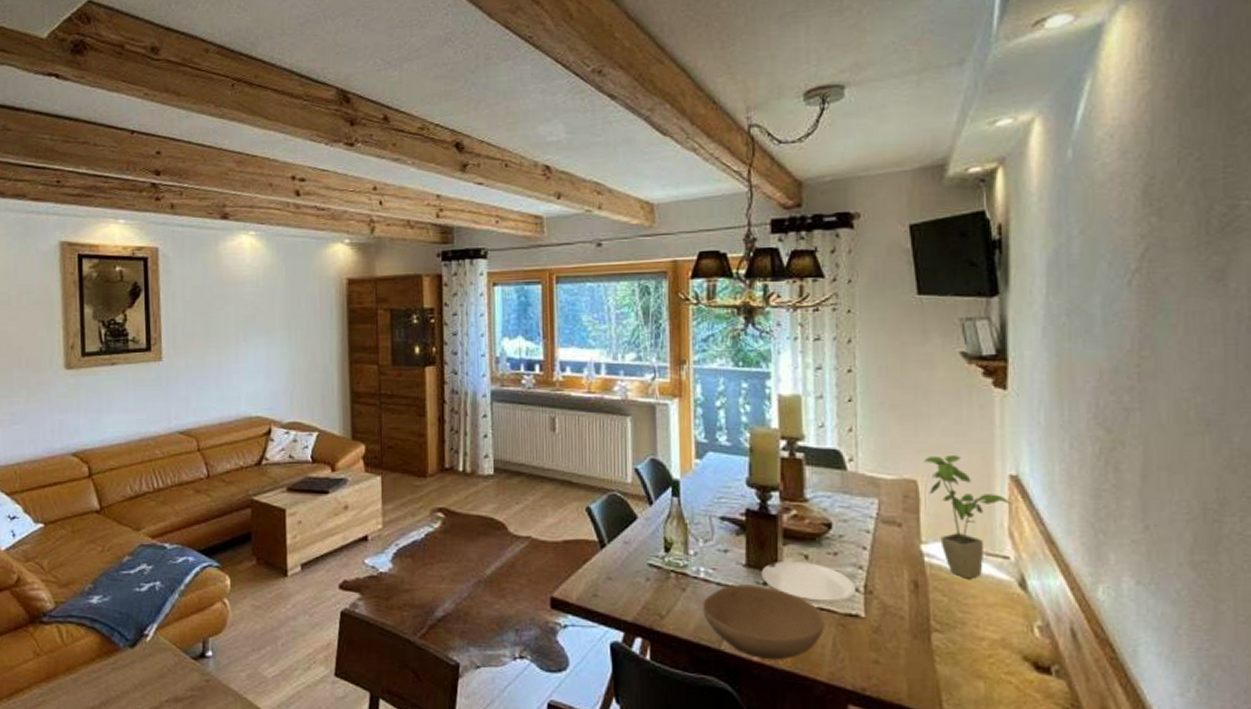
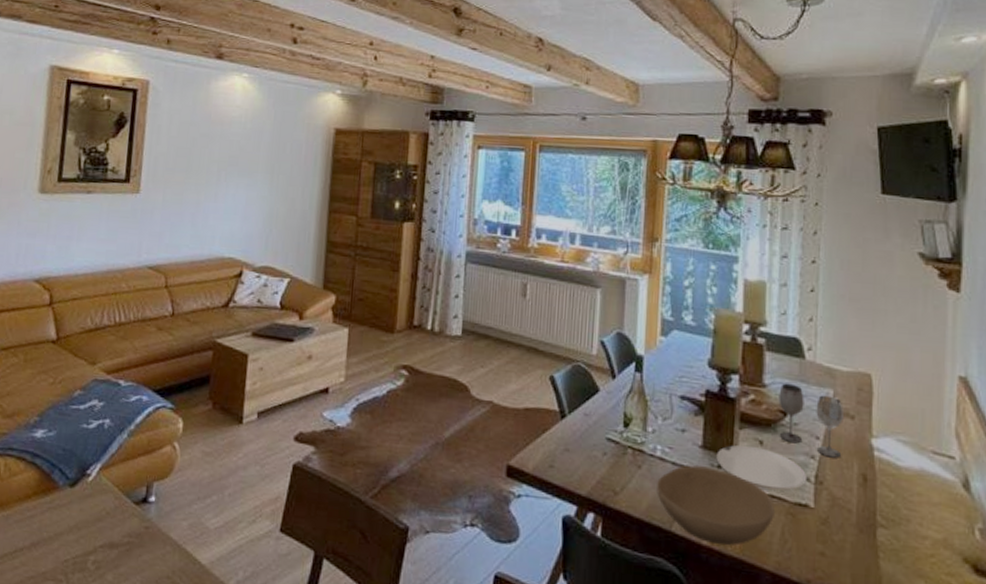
wineglass: none [821,496,891,567] -> present [778,383,843,458]
house plant: present [924,456,1012,579] -> none [879,351,959,476]

